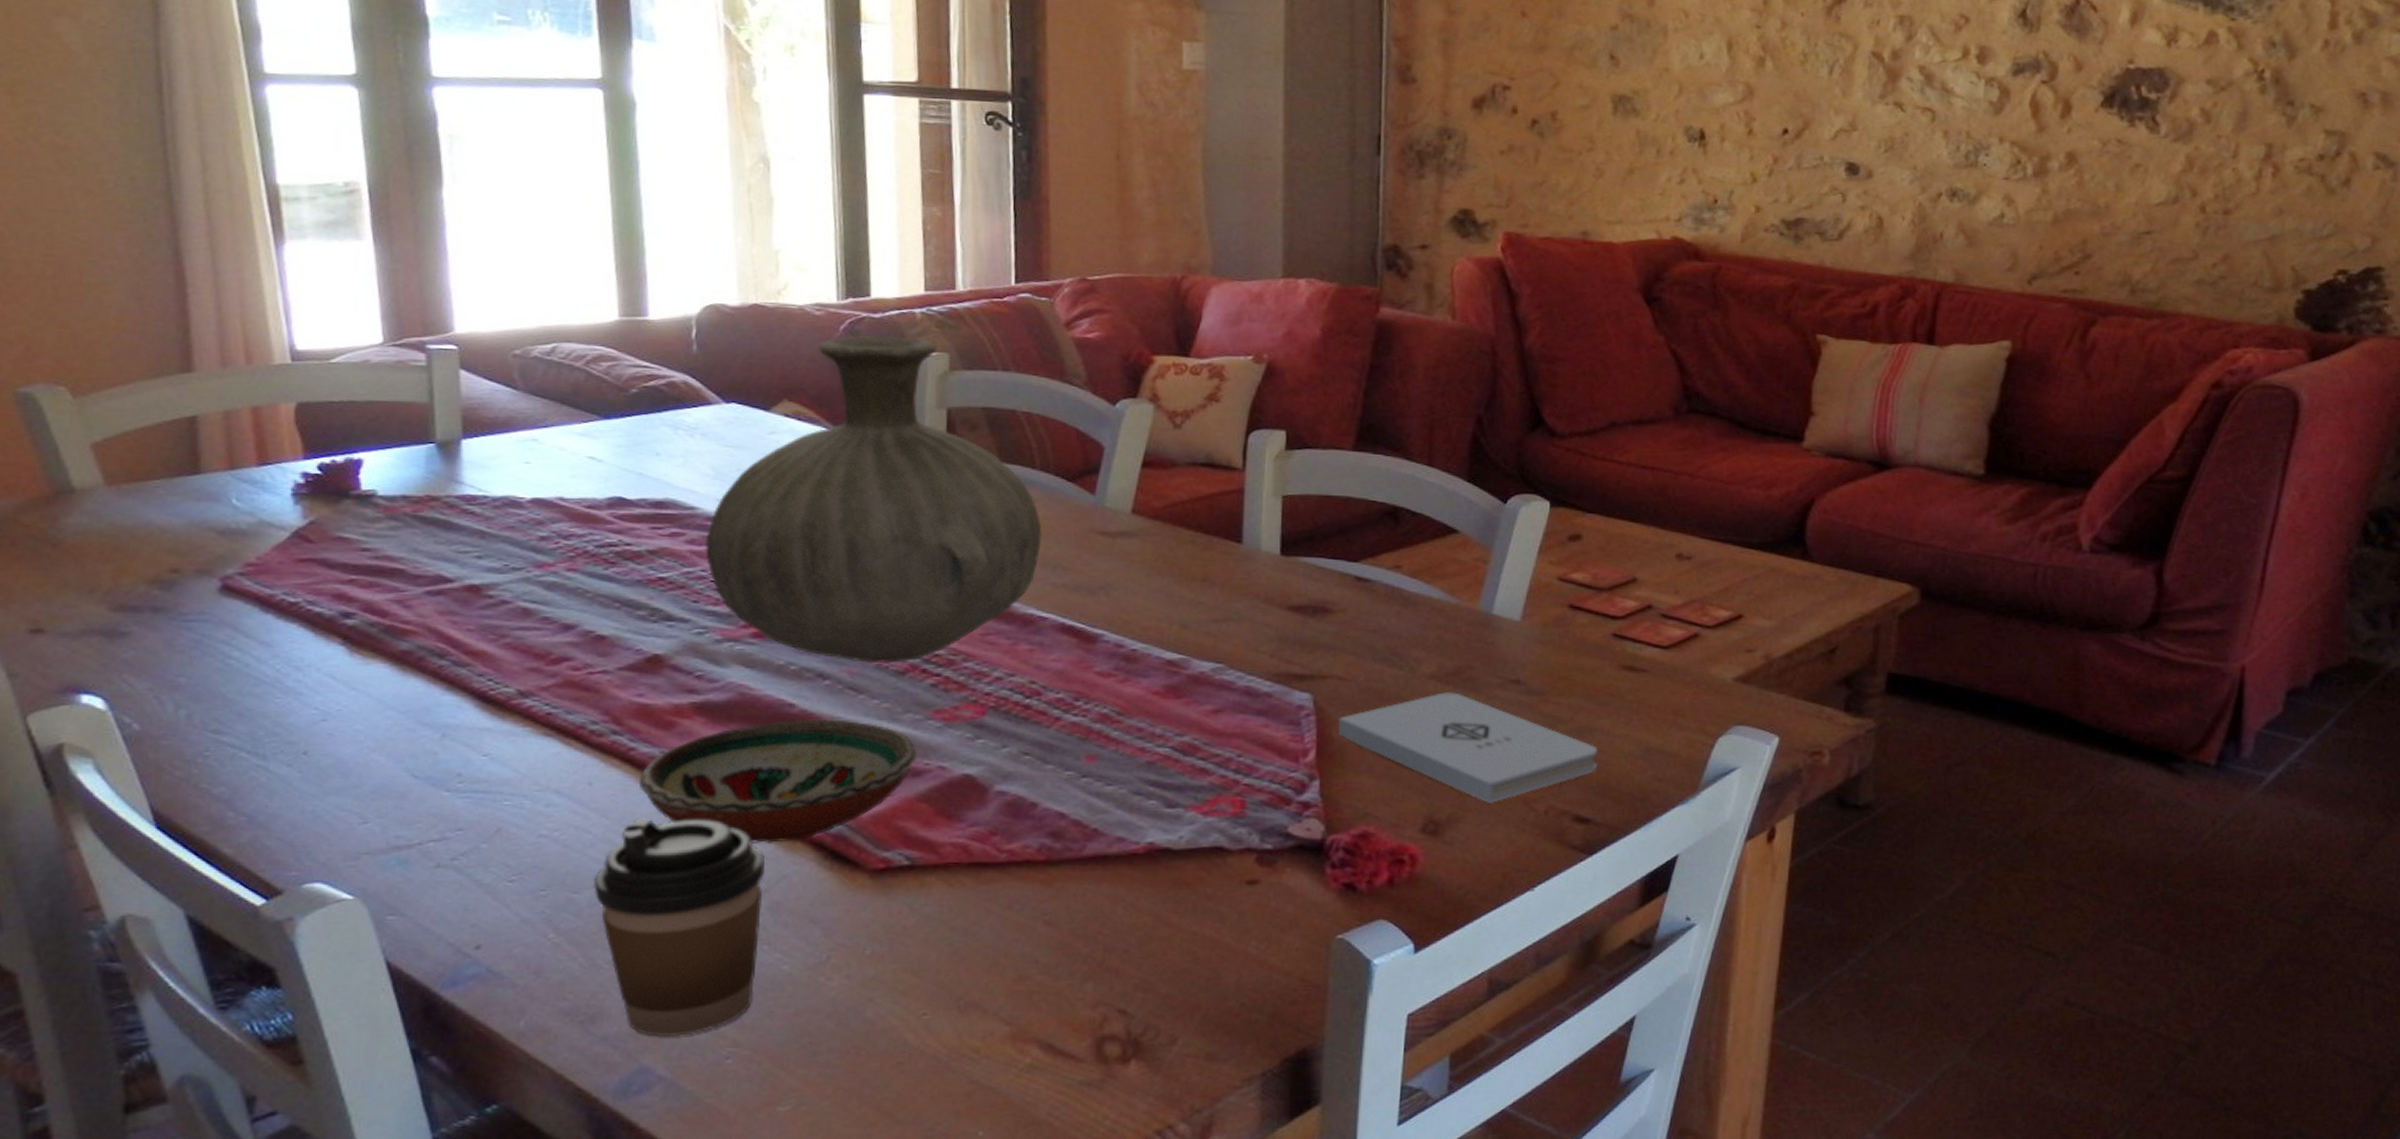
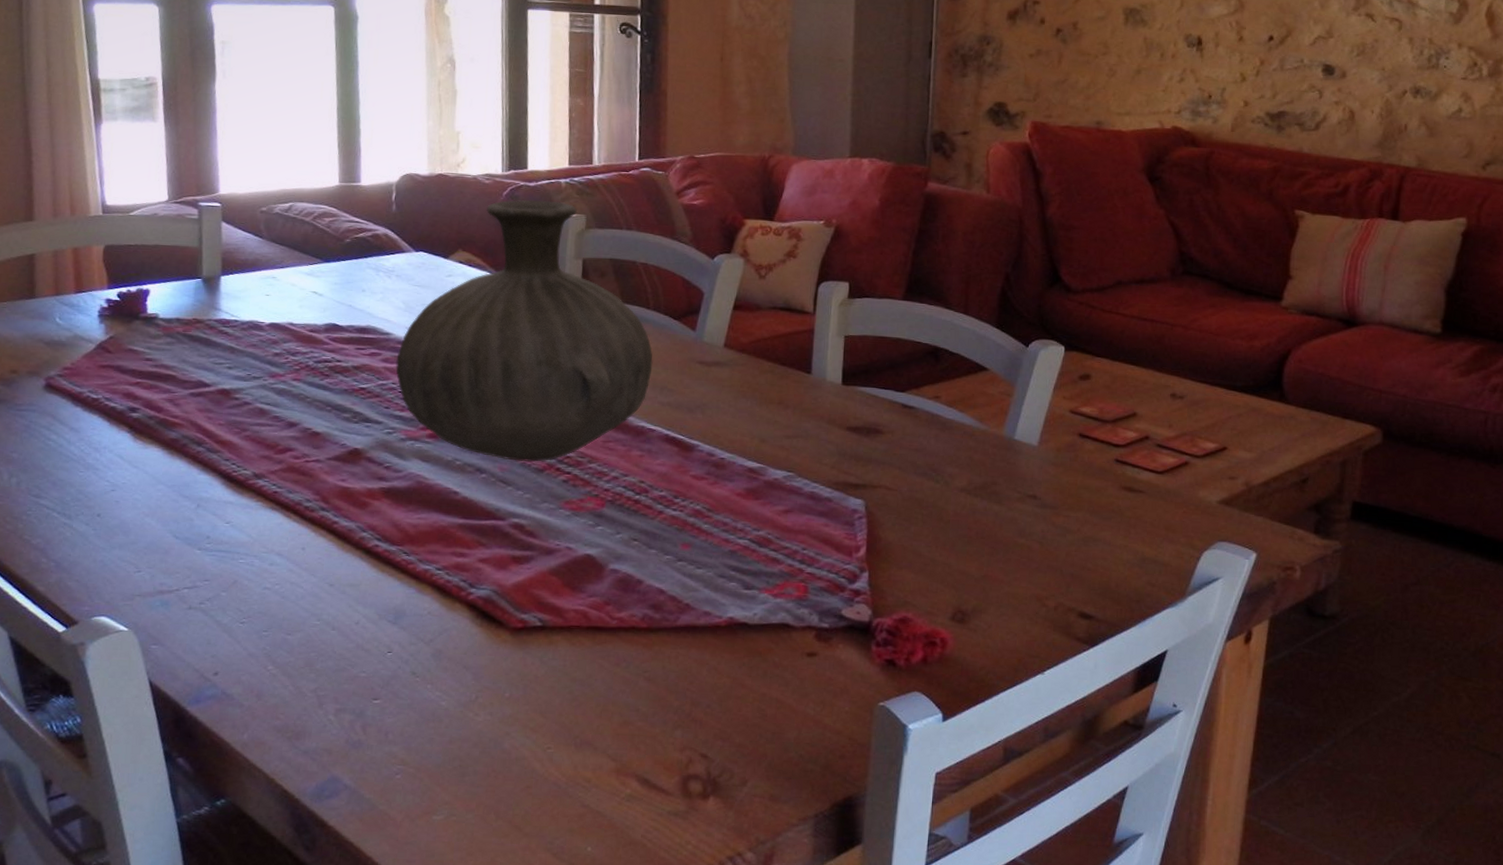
coffee cup: present [594,819,765,1038] -> none [302,579,431,755]
decorative bowl: present [638,719,916,843] -> none [339,505,550,603]
notepad: present [1338,692,1598,803] -> none [884,503,1101,598]

